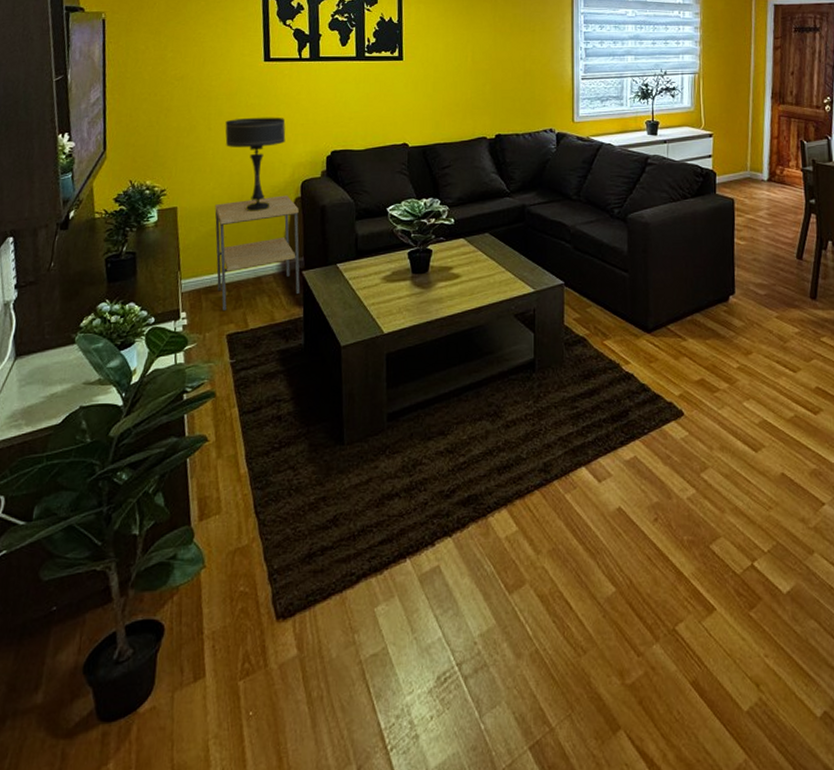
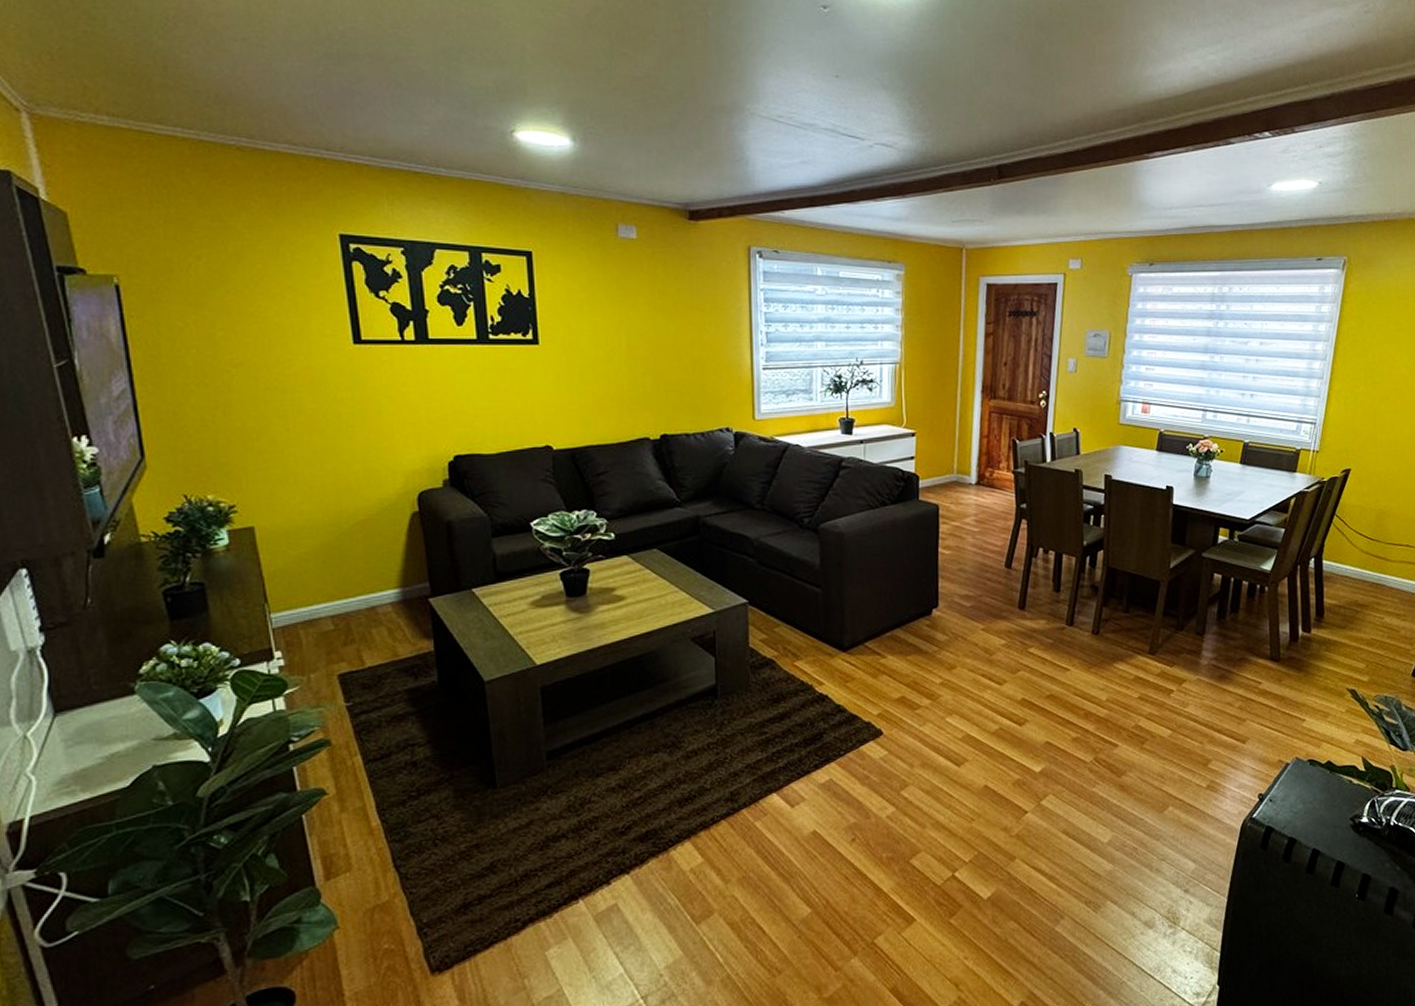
side table: present [214,195,300,310] -> none [306,509,427,647]
table lamp: present [225,117,286,211] -> none [308,414,392,530]

